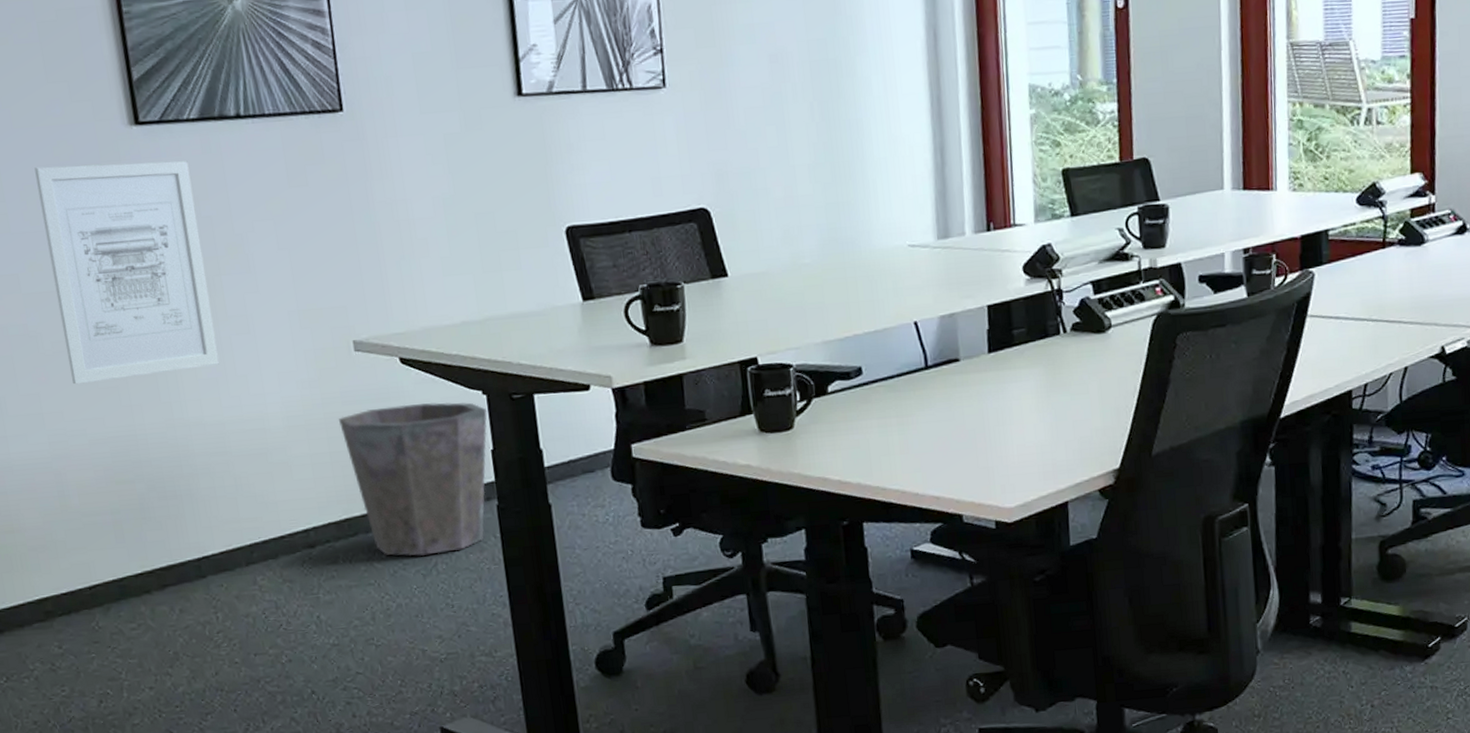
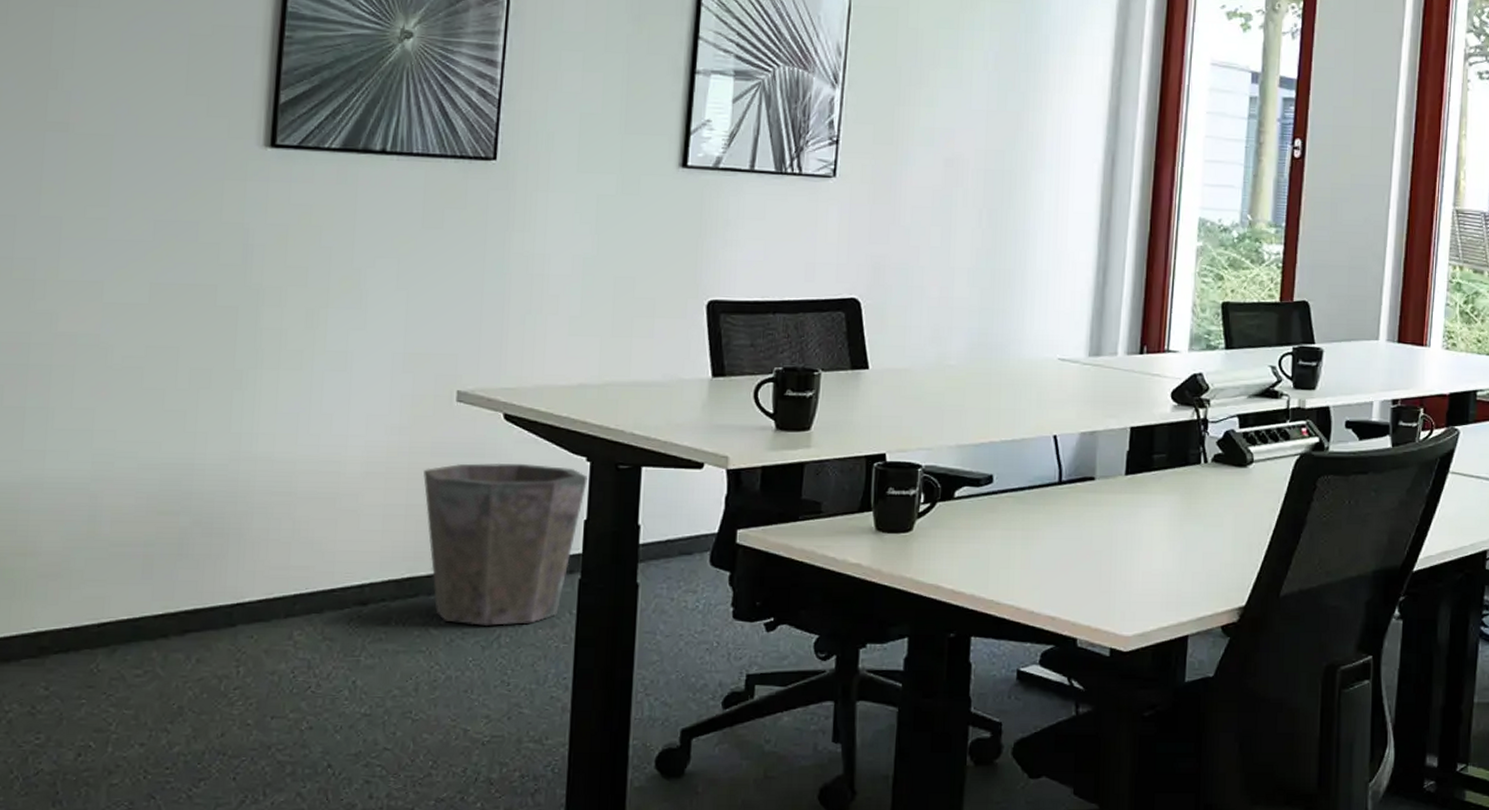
wall art: present [34,161,219,385] -> none [136,176,319,404]

